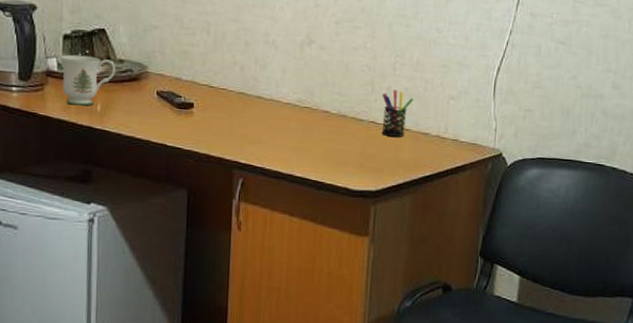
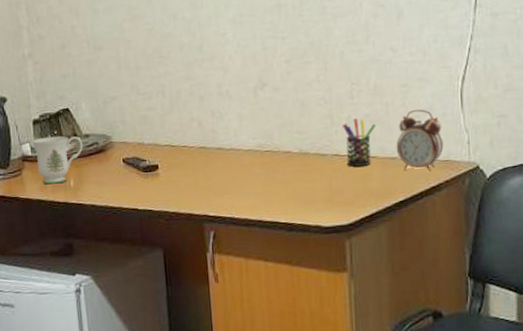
alarm clock: none [429,91,474,152] -> present [396,109,444,172]

